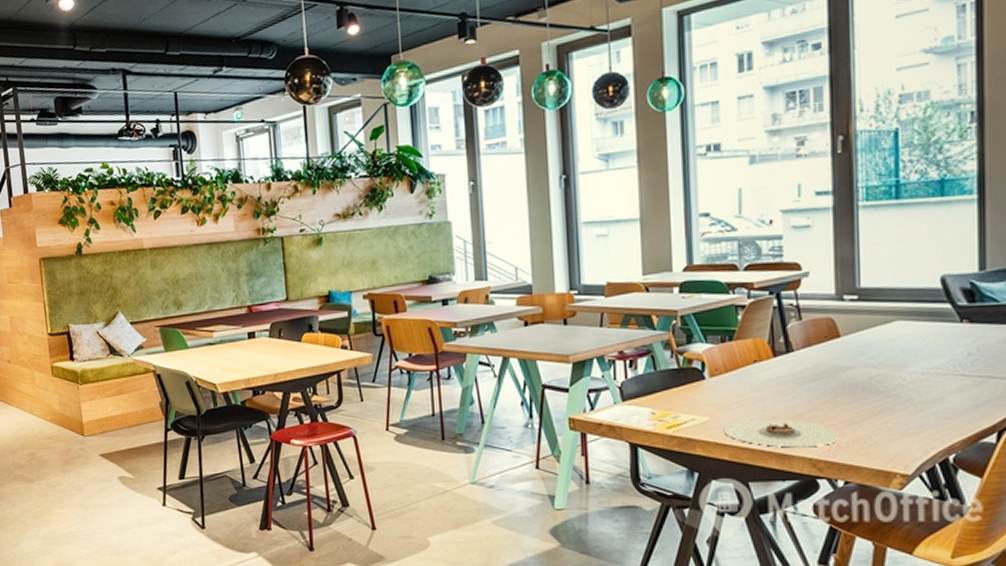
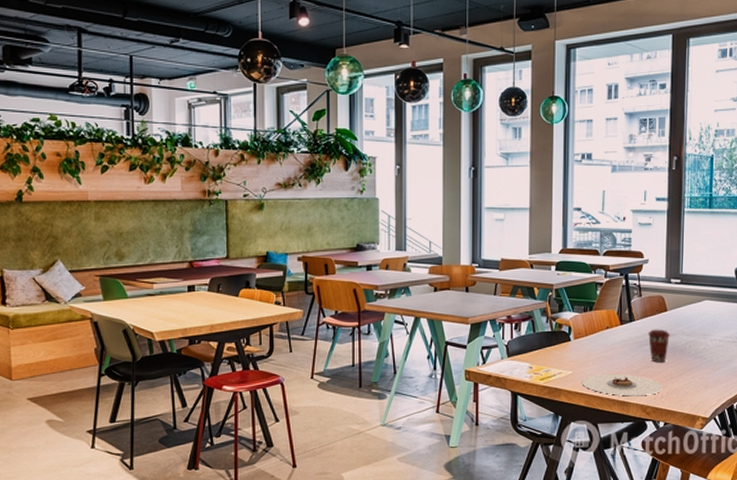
coffee cup: none [813,360,848,404] -> present [647,329,671,363]

